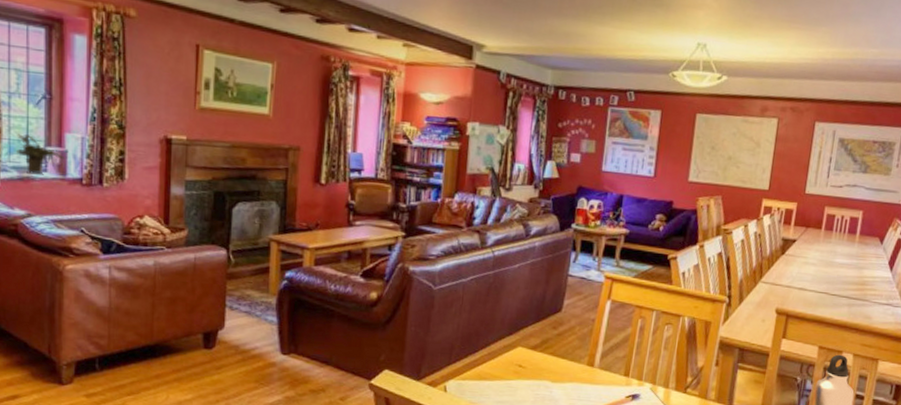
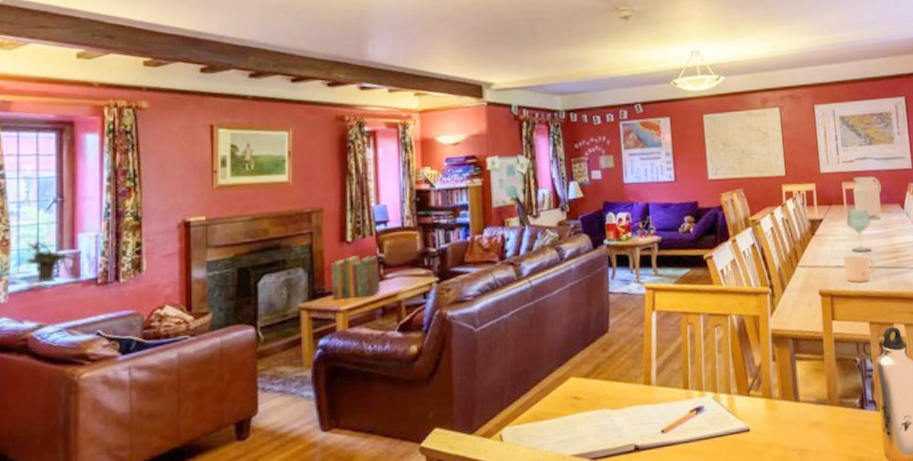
books: none [300,198,350,241] -> present [330,256,381,301]
mug: none [806,280,839,308] -> present [844,255,875,283]
wine glass: none [818,235,846,280] -> present [846,209,872,253]
water jug: none [832,203,865,251] -> present [853,176,881,221]

